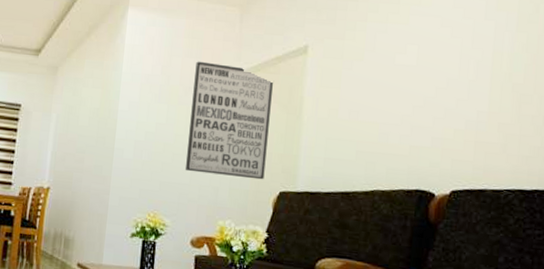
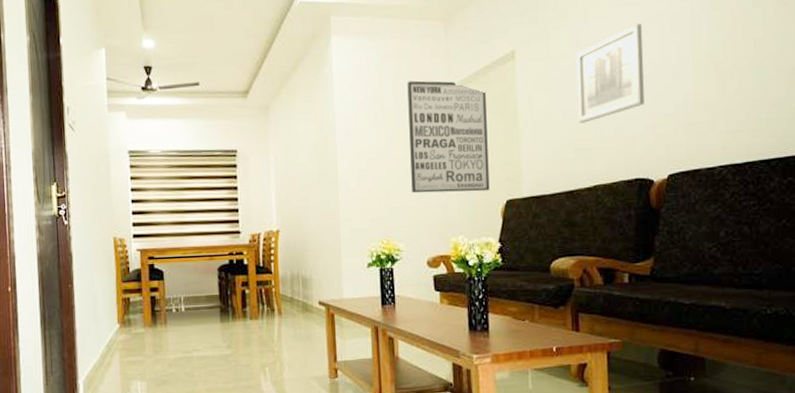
wall art: none [363,35,442,127] -> present [576,23,644,123]

